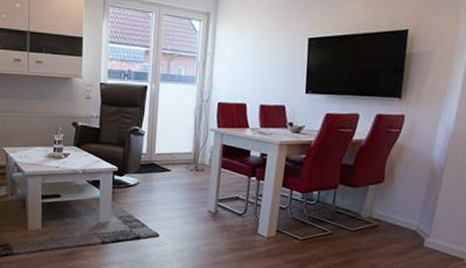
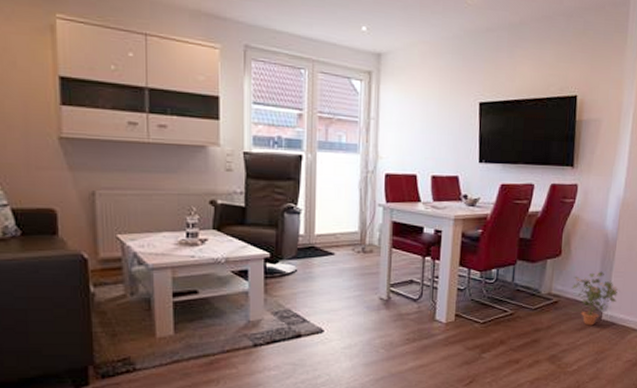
potted plant: none [393,199,444,251] -> present [571,271,619,326]

